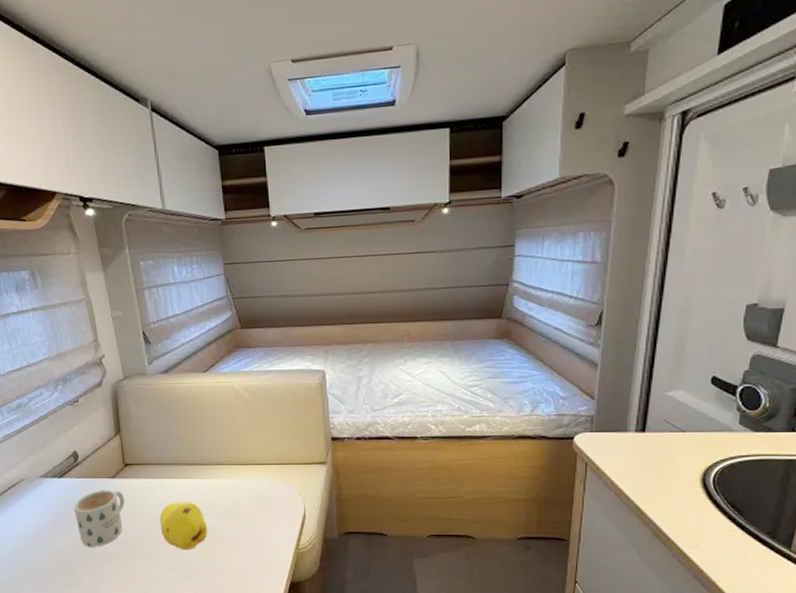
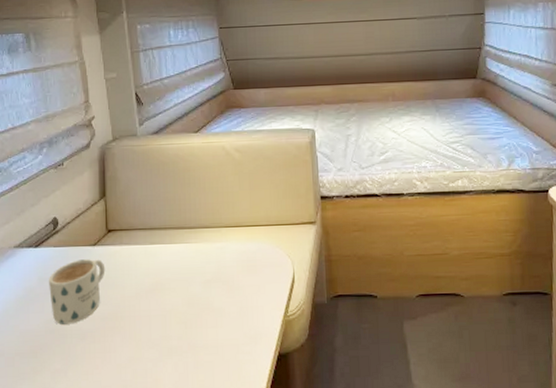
fruit: present [159,502,208,550] -> none [141,269,193,323]

